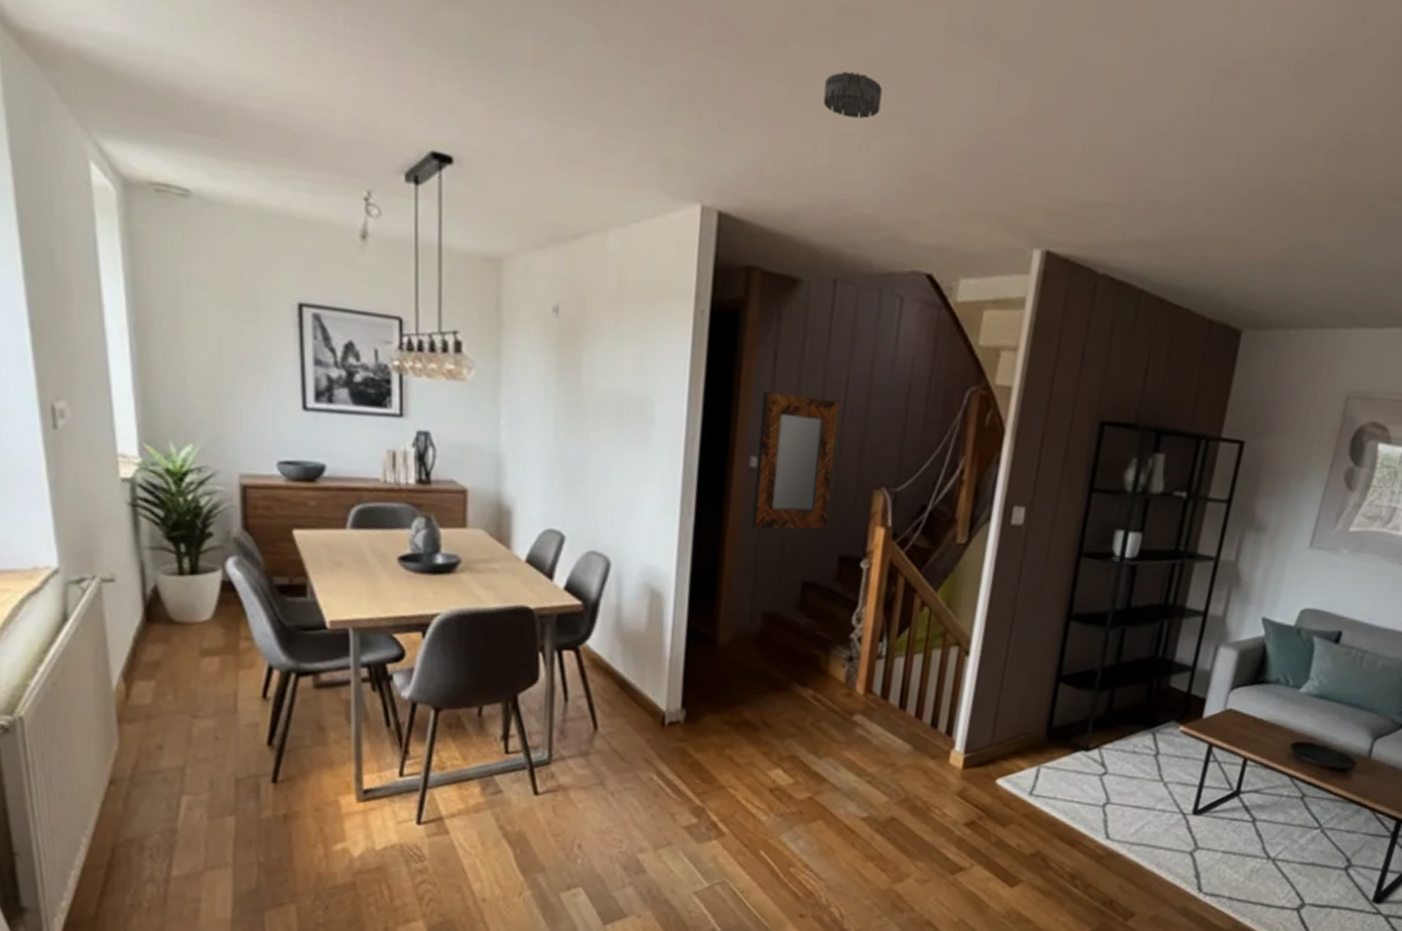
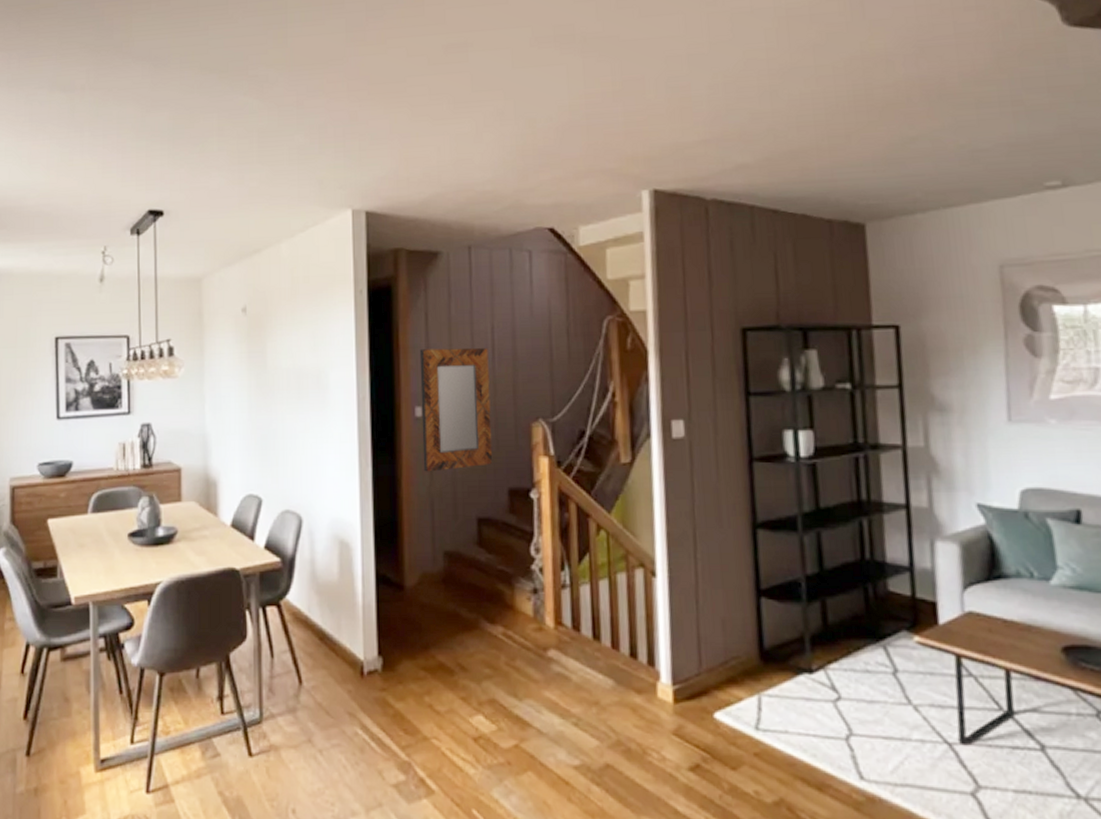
smoke detector: present [823,71,882,119] -> none [440,88,487,122]

